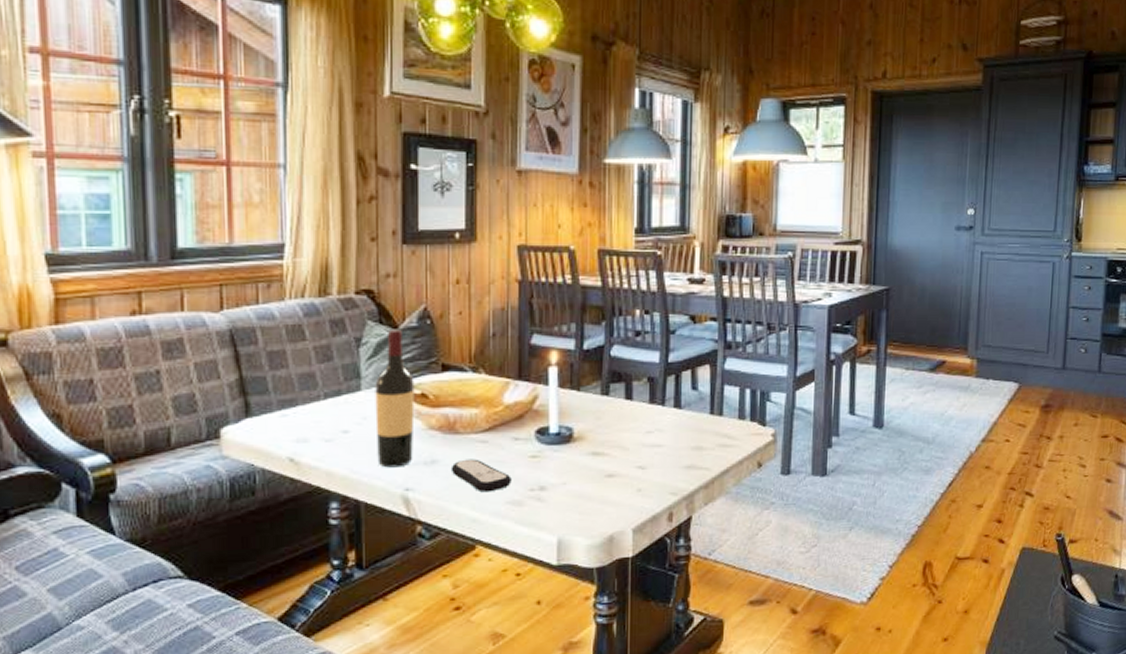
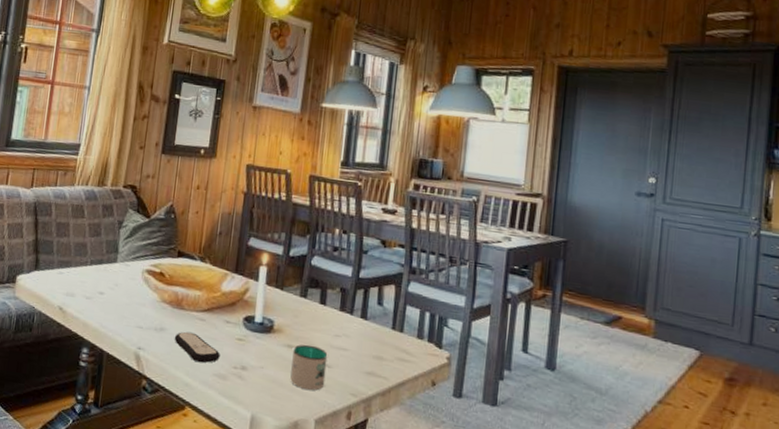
wine bottle: present [375,329,415,468] -> none [121,218,157,329]
mug: none [598,448,642,498] -> present [290,344,329,391]

